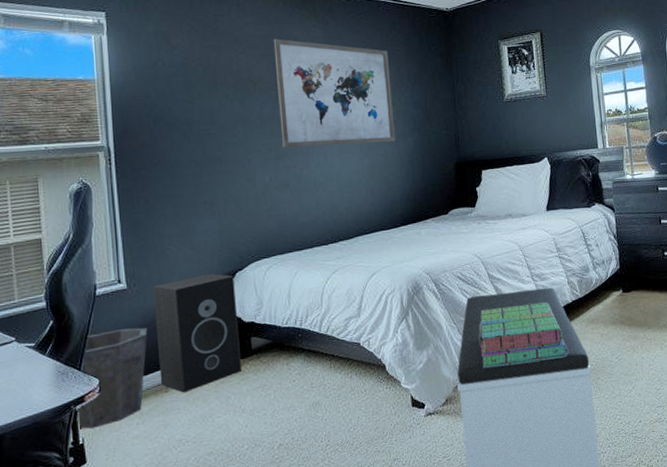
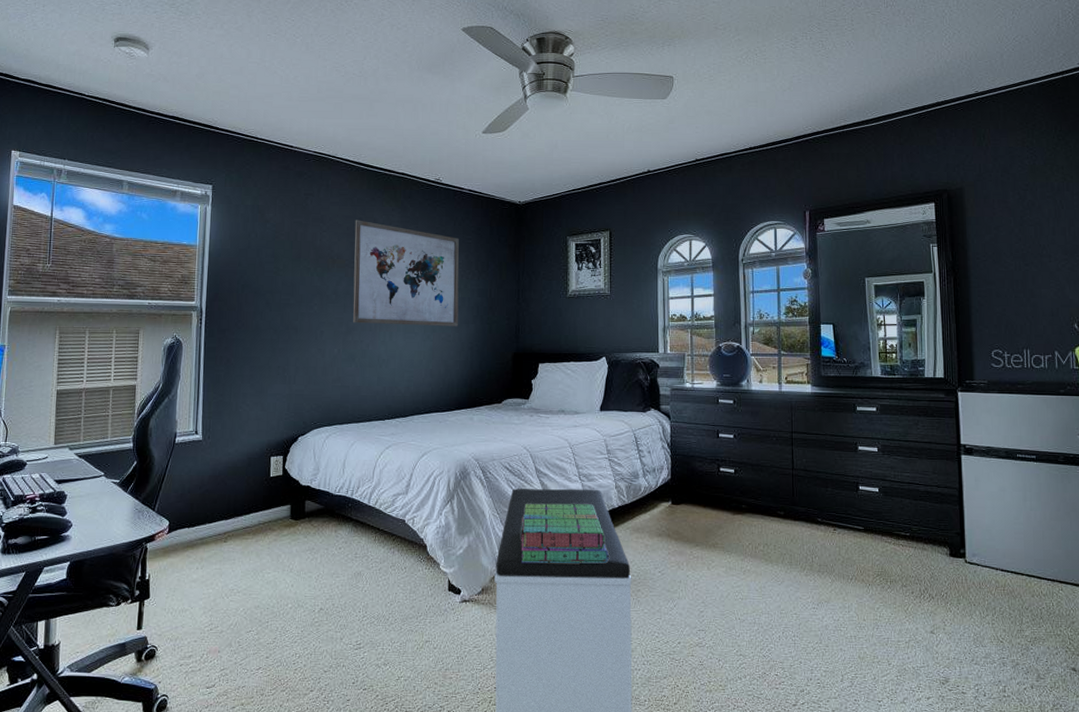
waste bin: present [77,327,148,429] -> none [145,477,216,566]
speaker: present [153,273,241,393] -> none [221,435,296,545]

